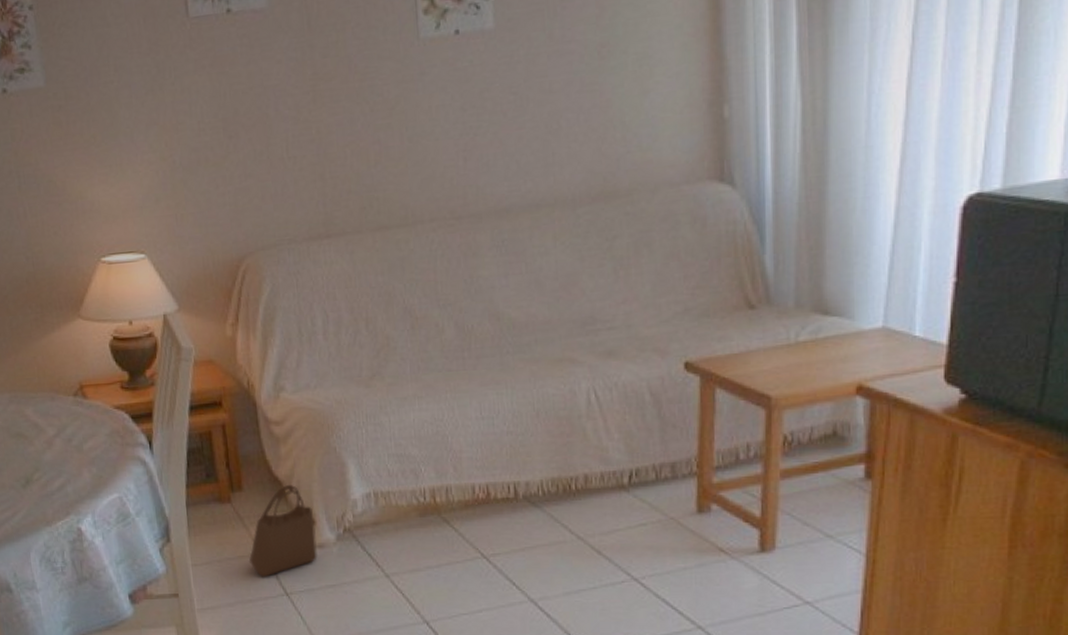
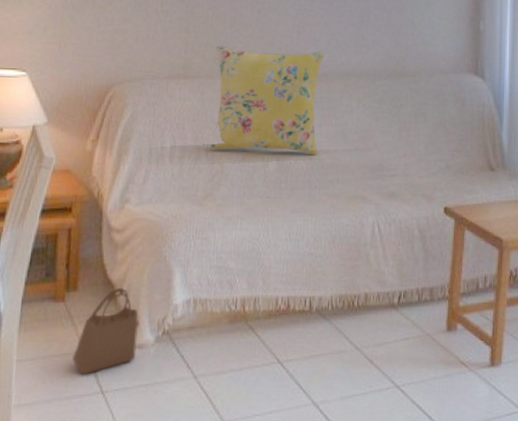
pillow: none [362,179,507,321] -> present [209,45,325,154]

